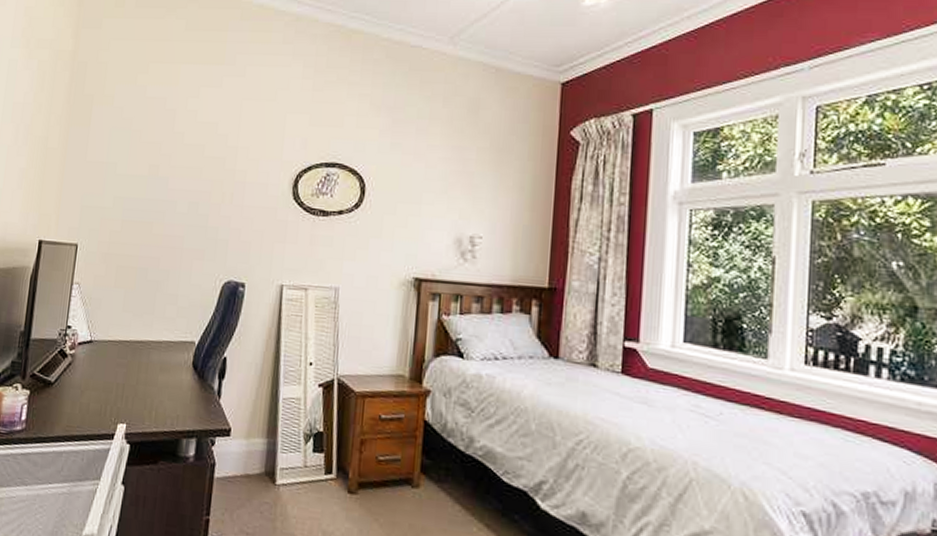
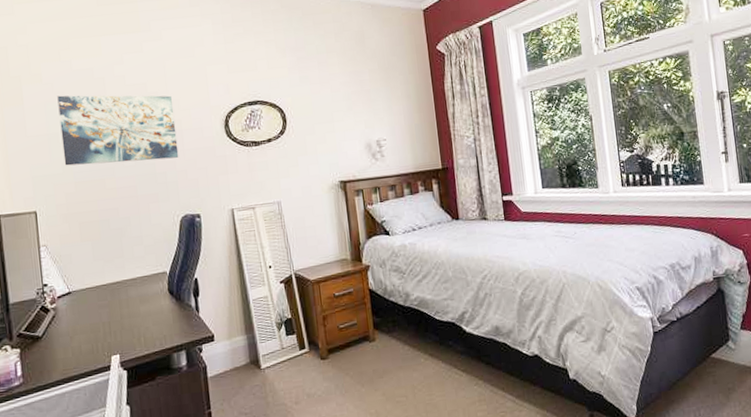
wall art: none [116,122,242,213] -> present [57,95,179,166]

